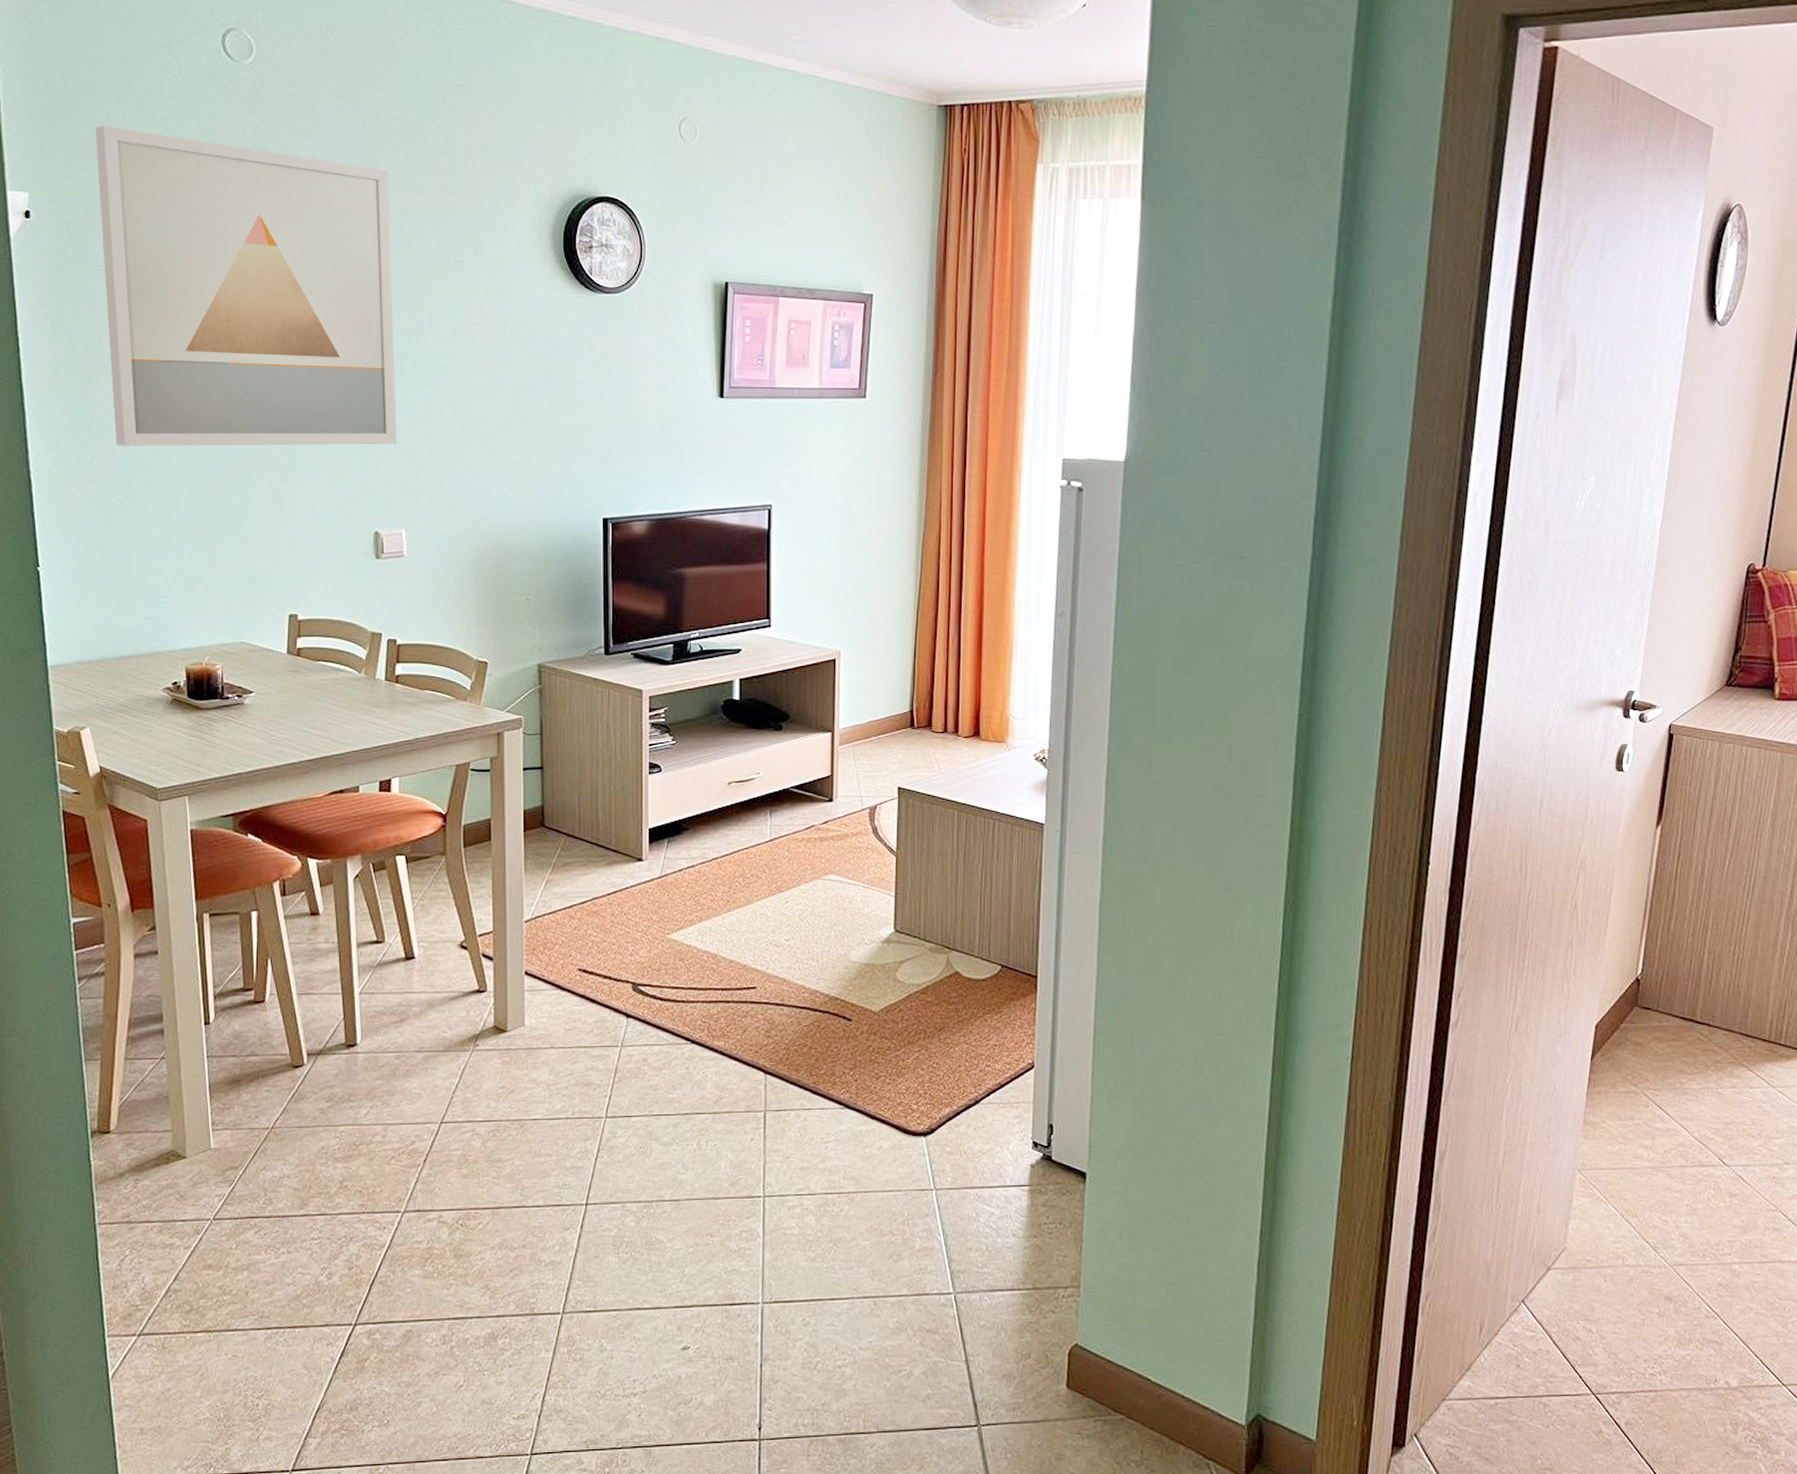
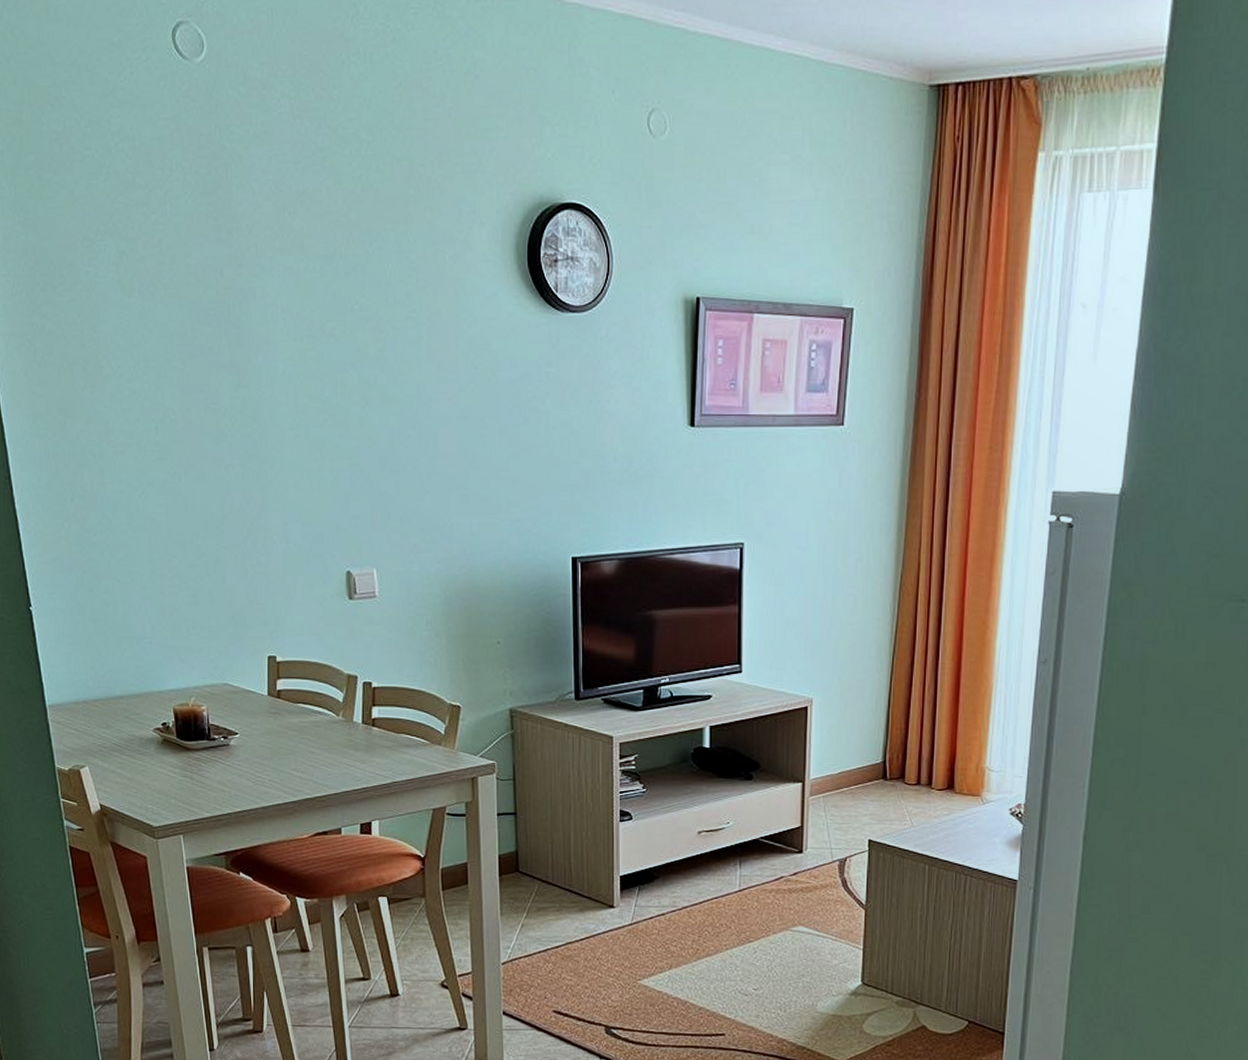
wall art: present [95,126,398,446] -> none [52,137,366,483]

